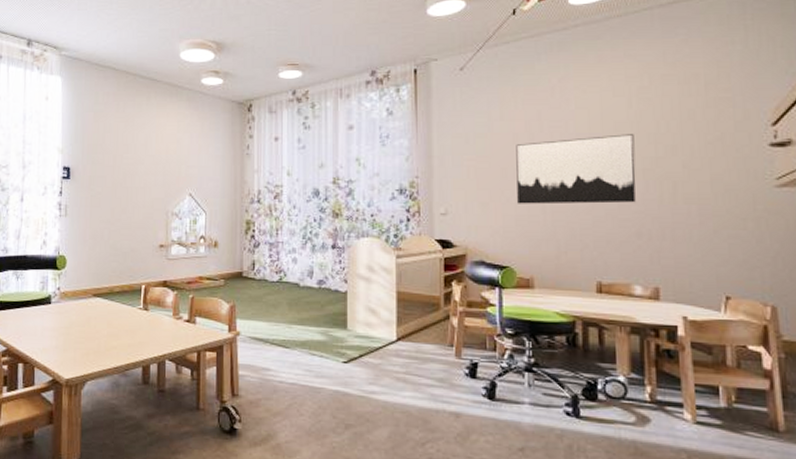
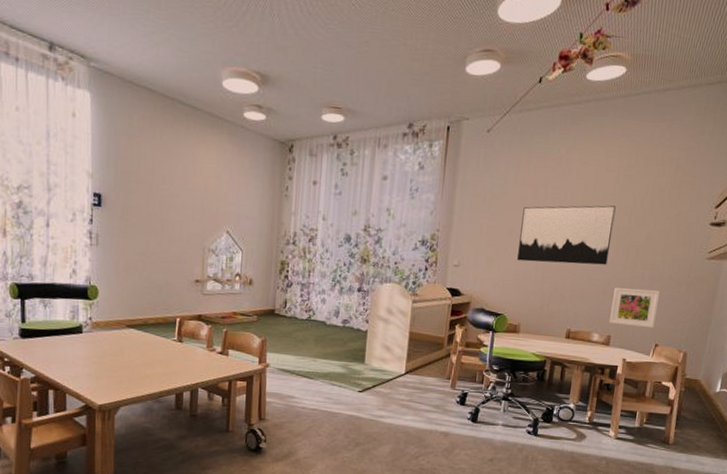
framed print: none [652,228,719,277] -> present [609,288,661,329]

